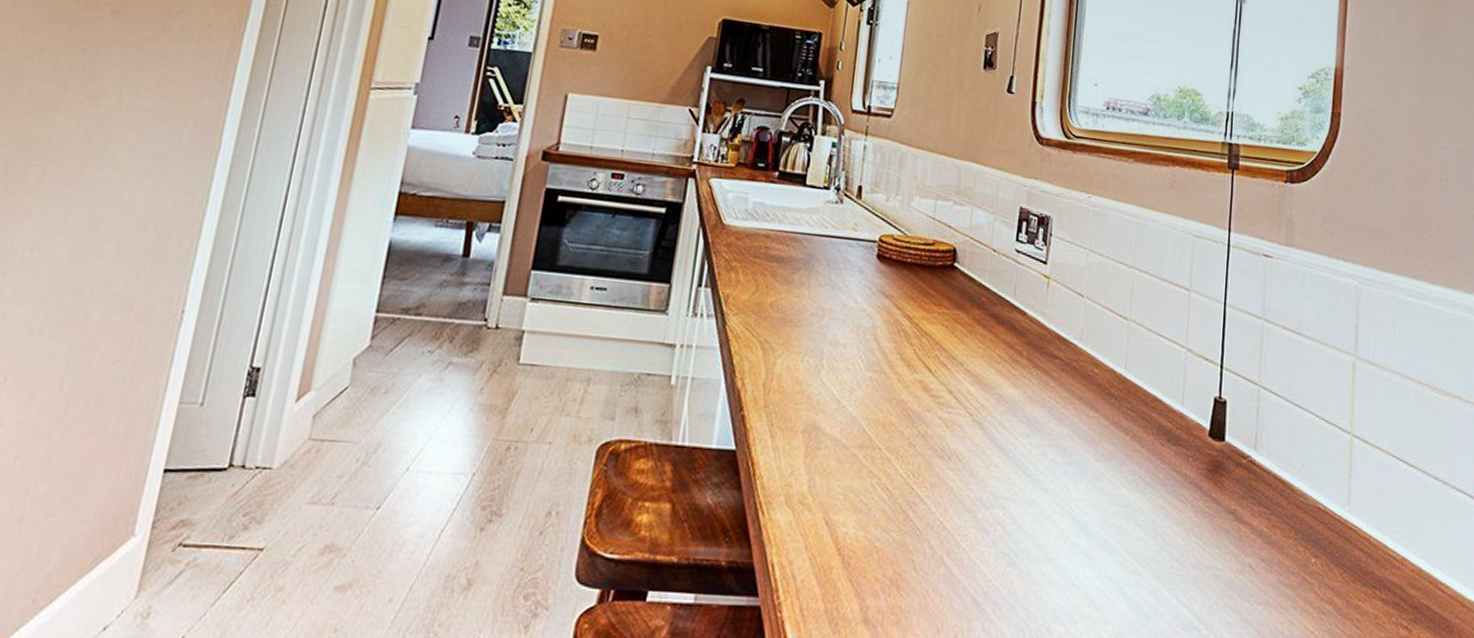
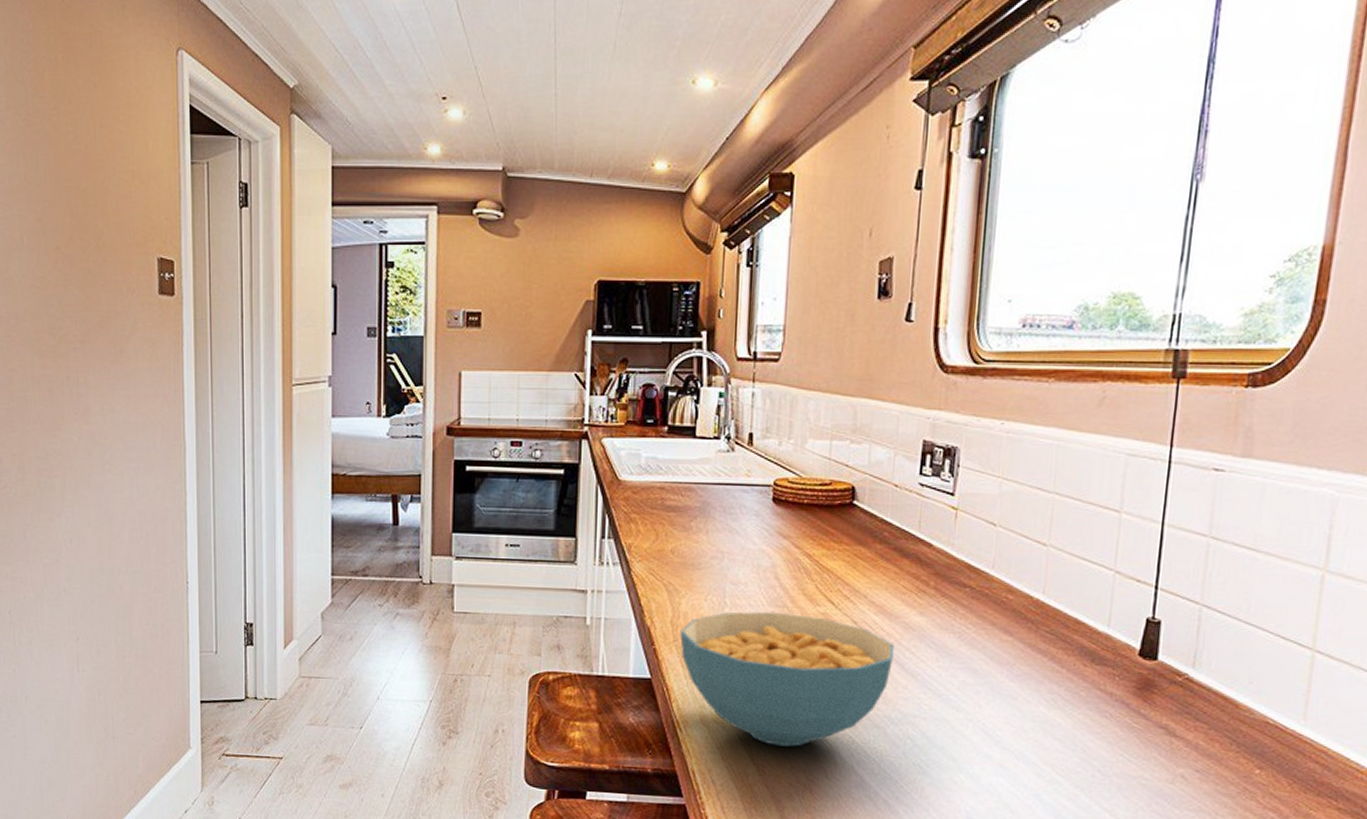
cereal bowl: none [771,376,988,534] -> present [680,611,894,747]

